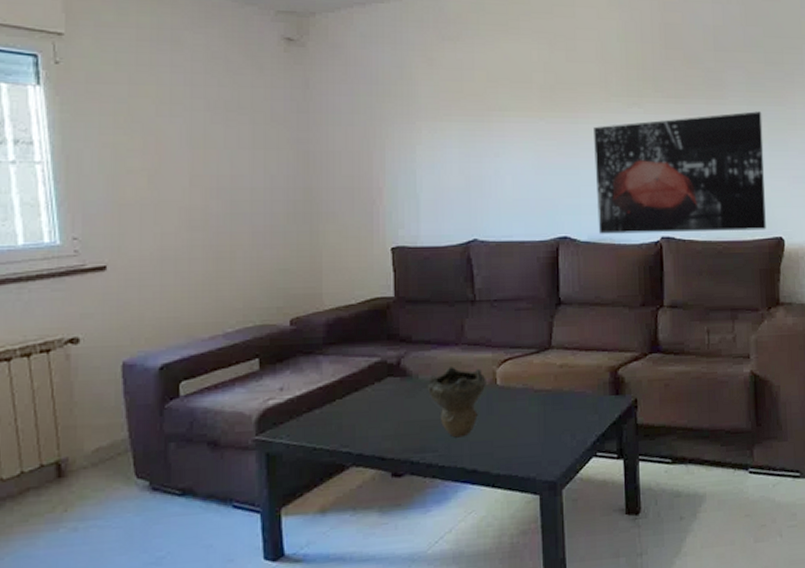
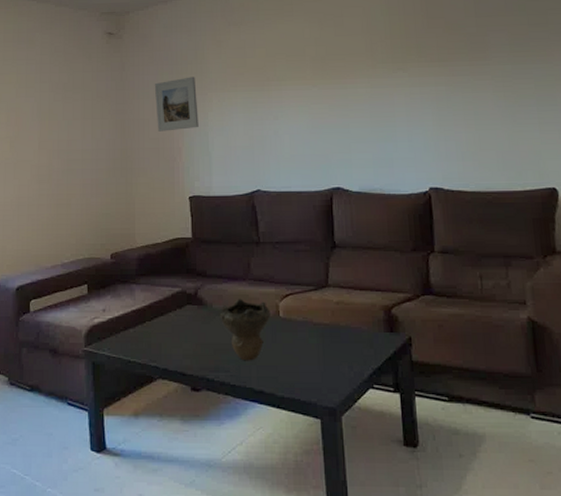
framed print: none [348,100,404,167] -> present [154,77,199,132]
wall art: present [594,111,766,234] -> none [362,70,538,185]

